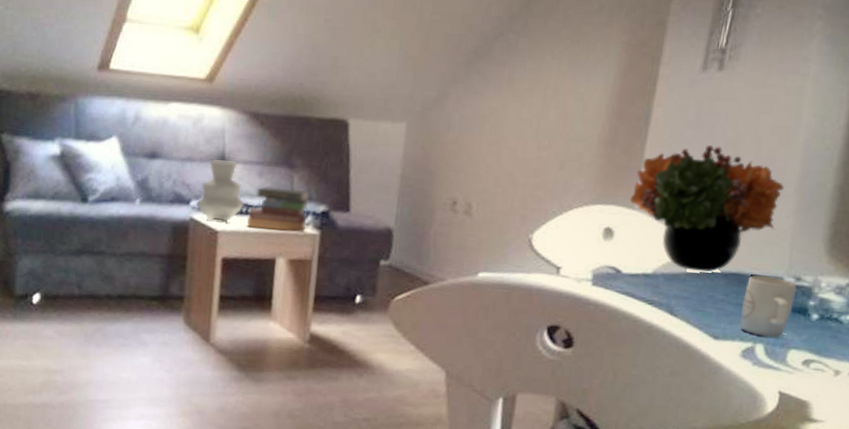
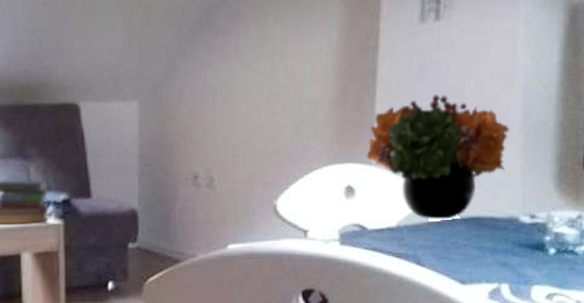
mug: present [740,275,797,338] -> none [483,216,533,276]

